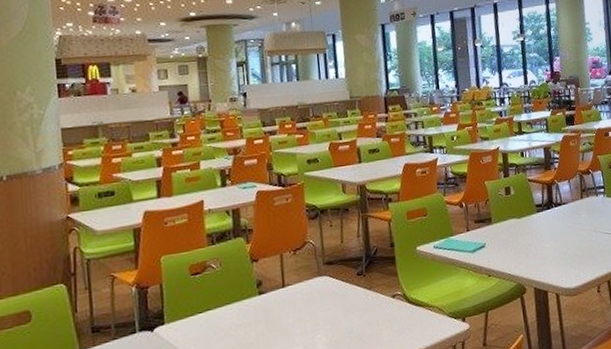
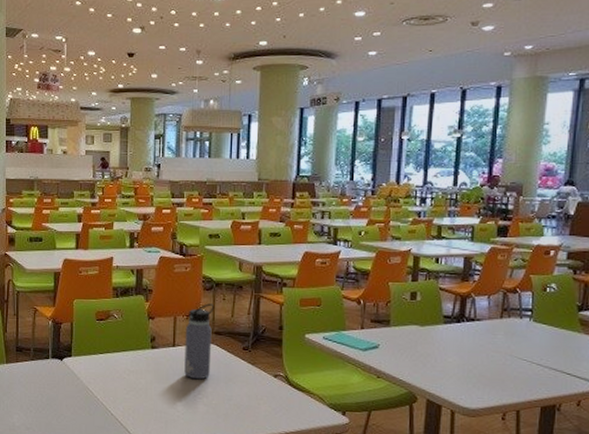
water bottle: none [294,232,326,319] -> present [184,303,215,380]

